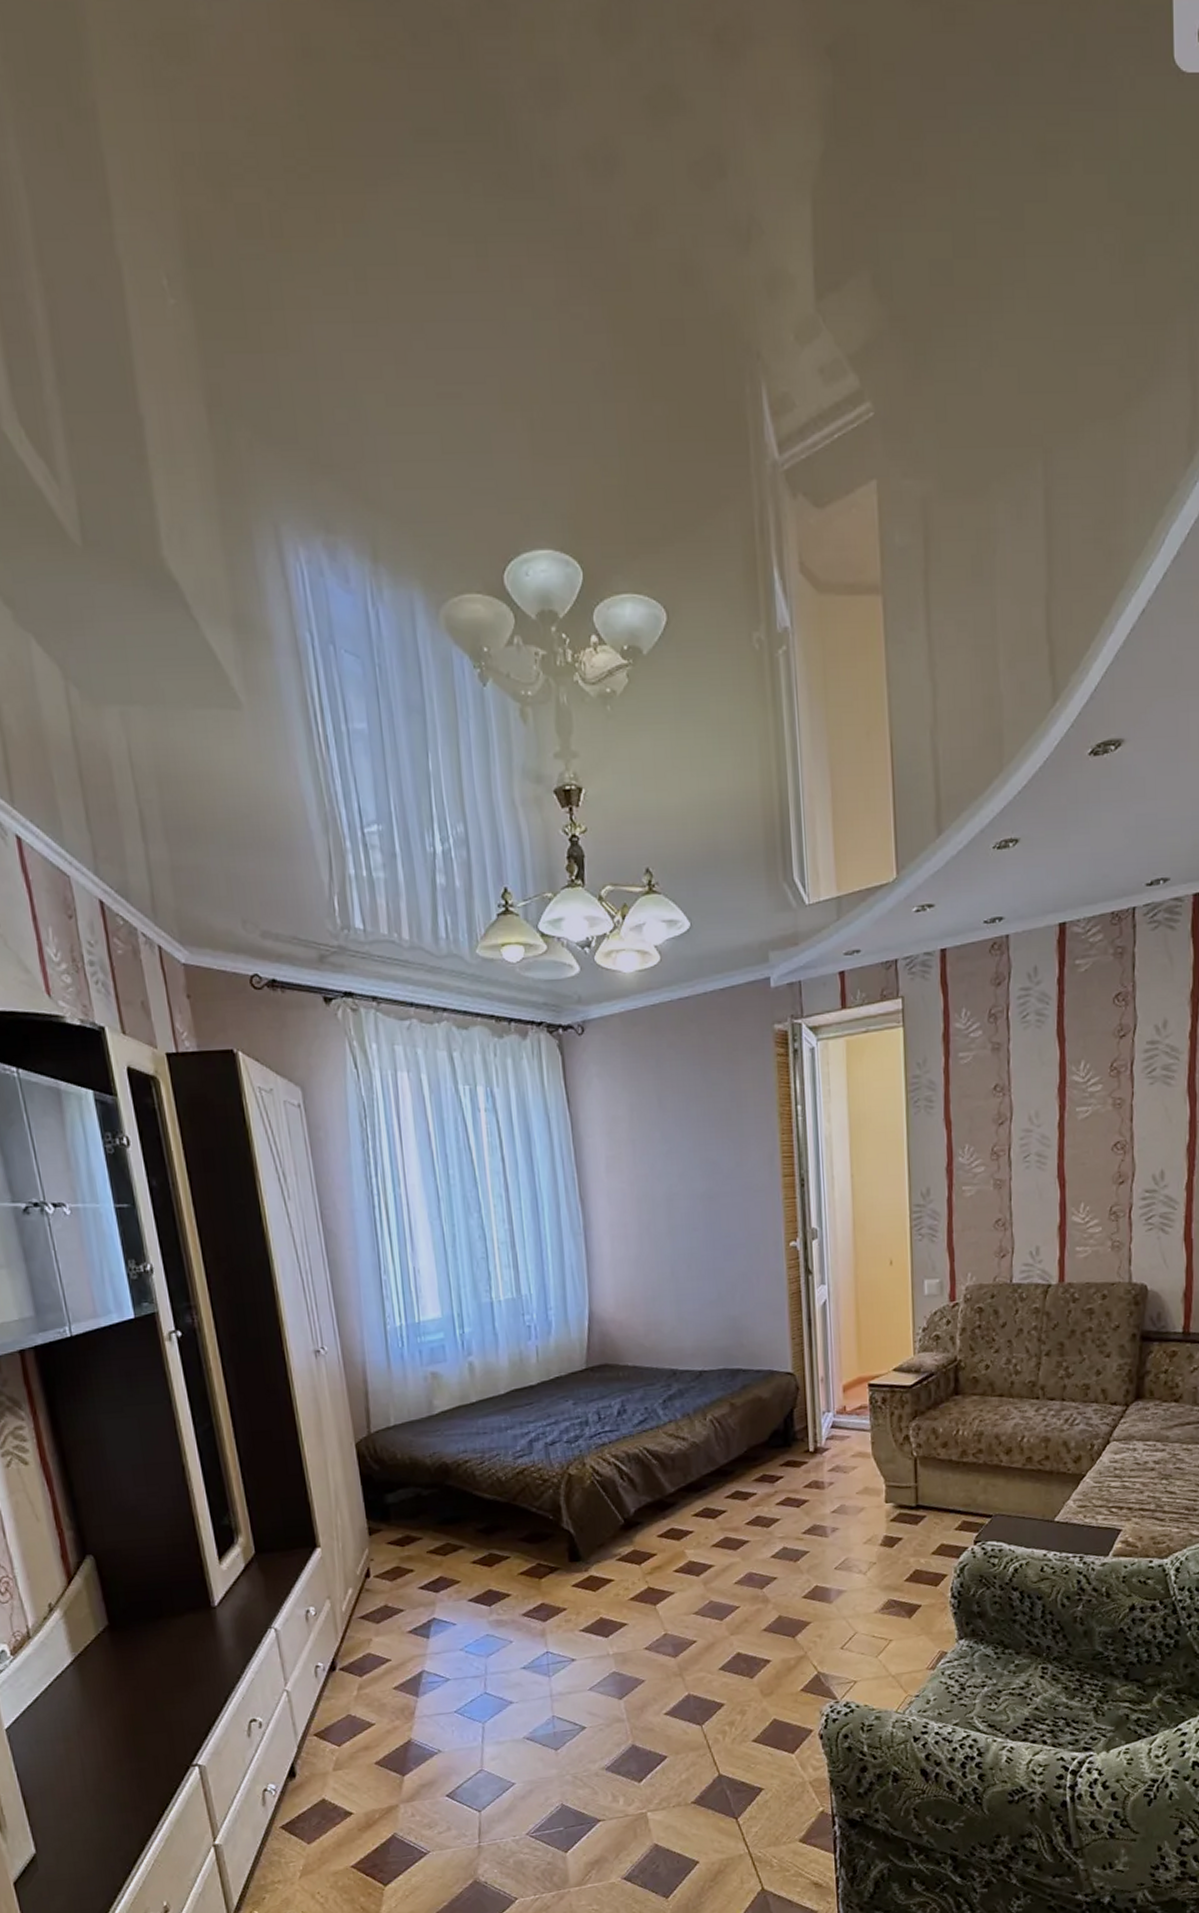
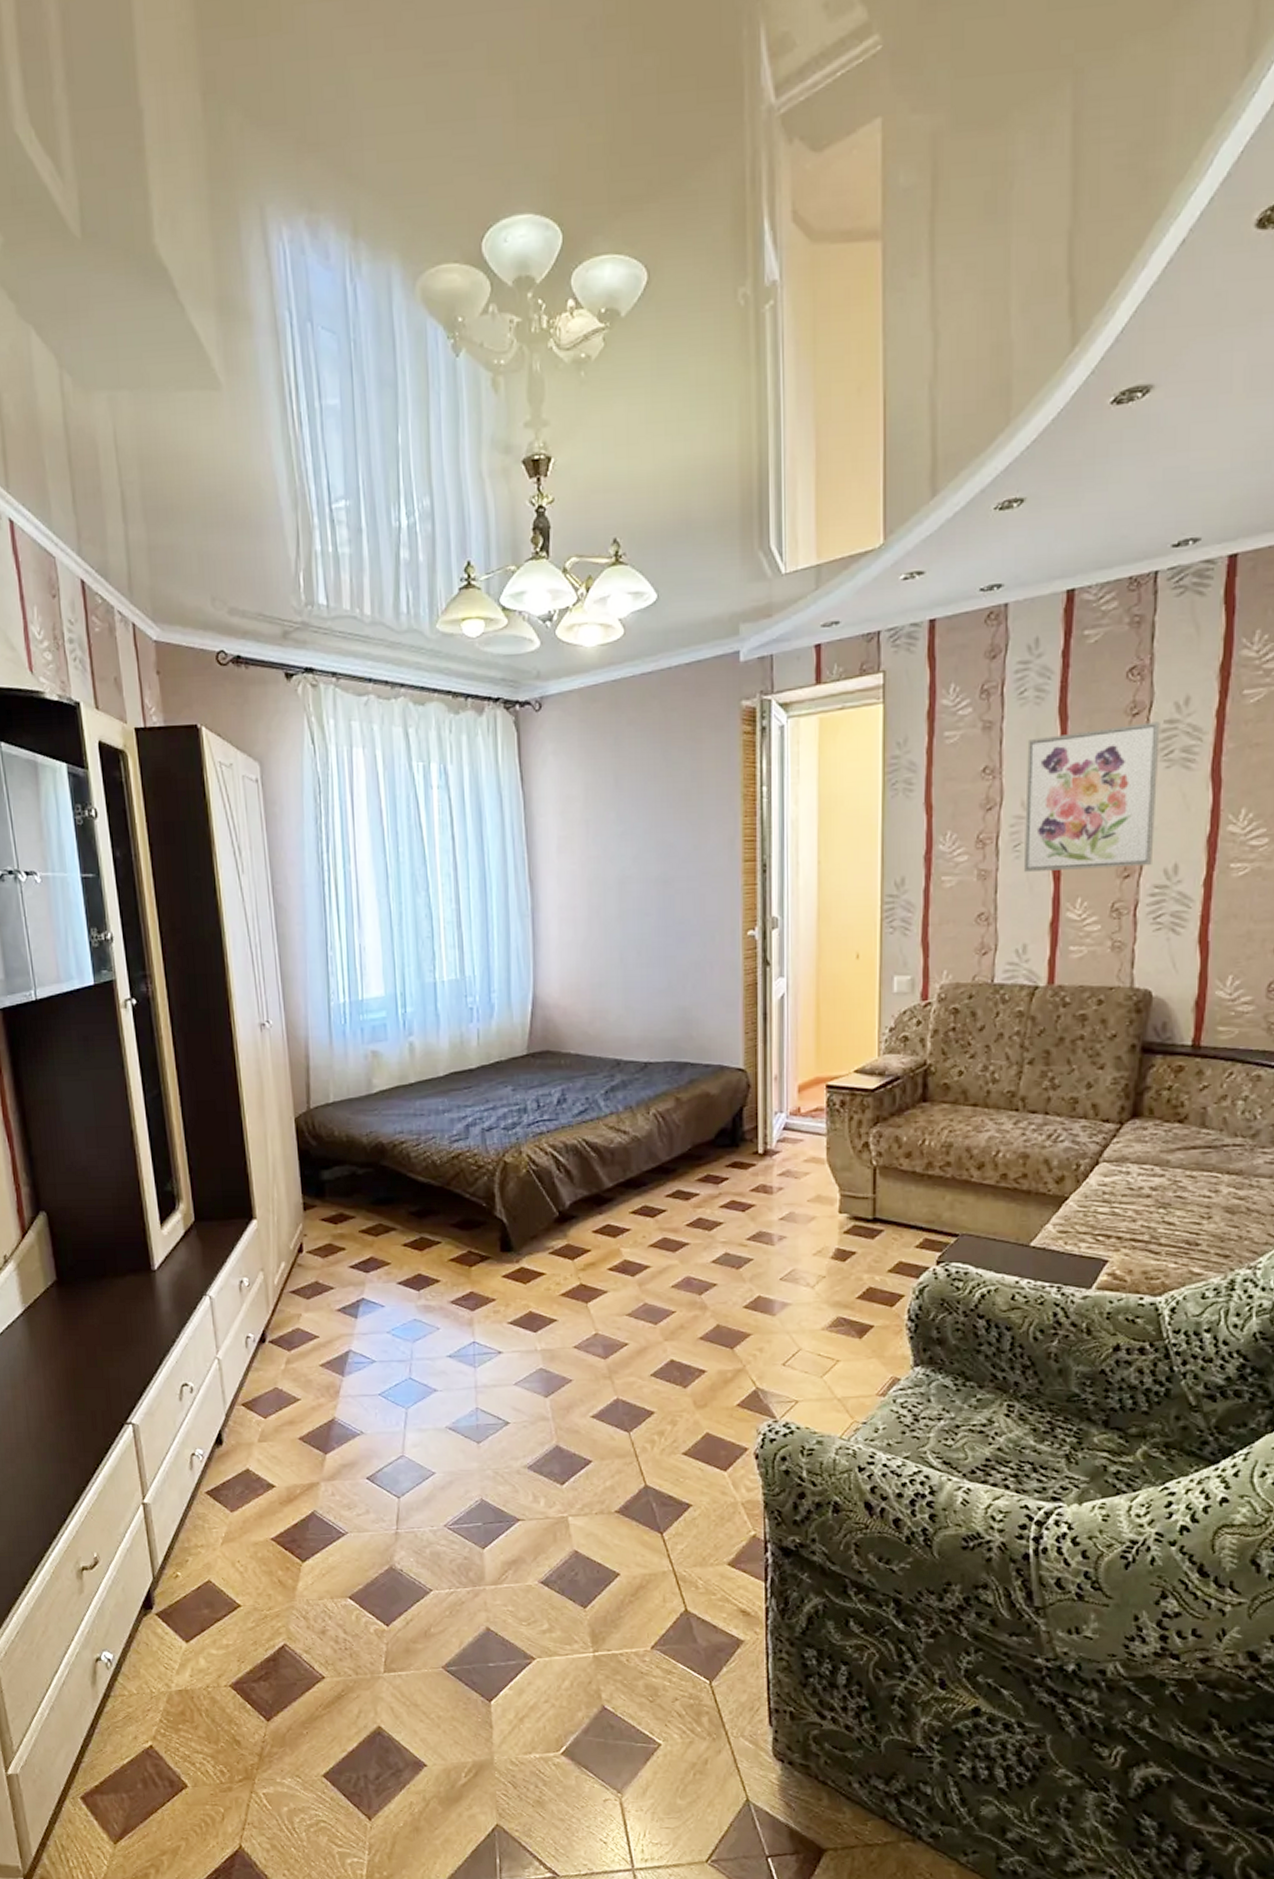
wall art: none [1031,1043,1144,1182] -> present [1023,722,1160,873]

